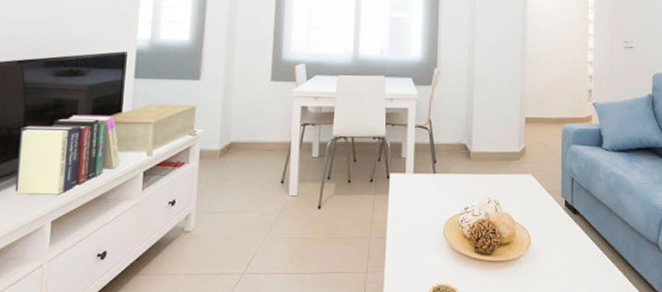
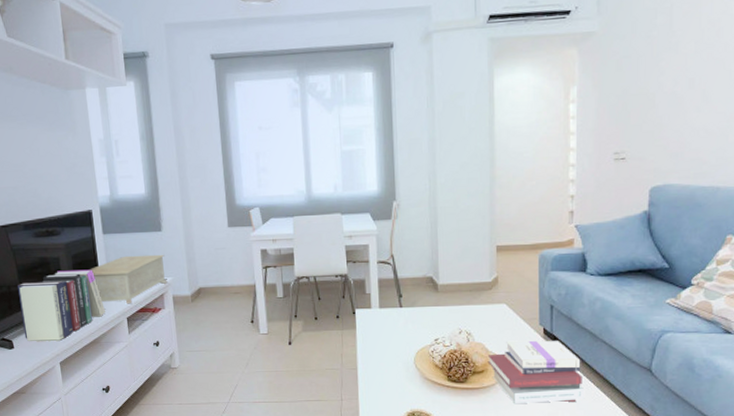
books: none [513,213,602,279] -> present [487,341,585,404]

